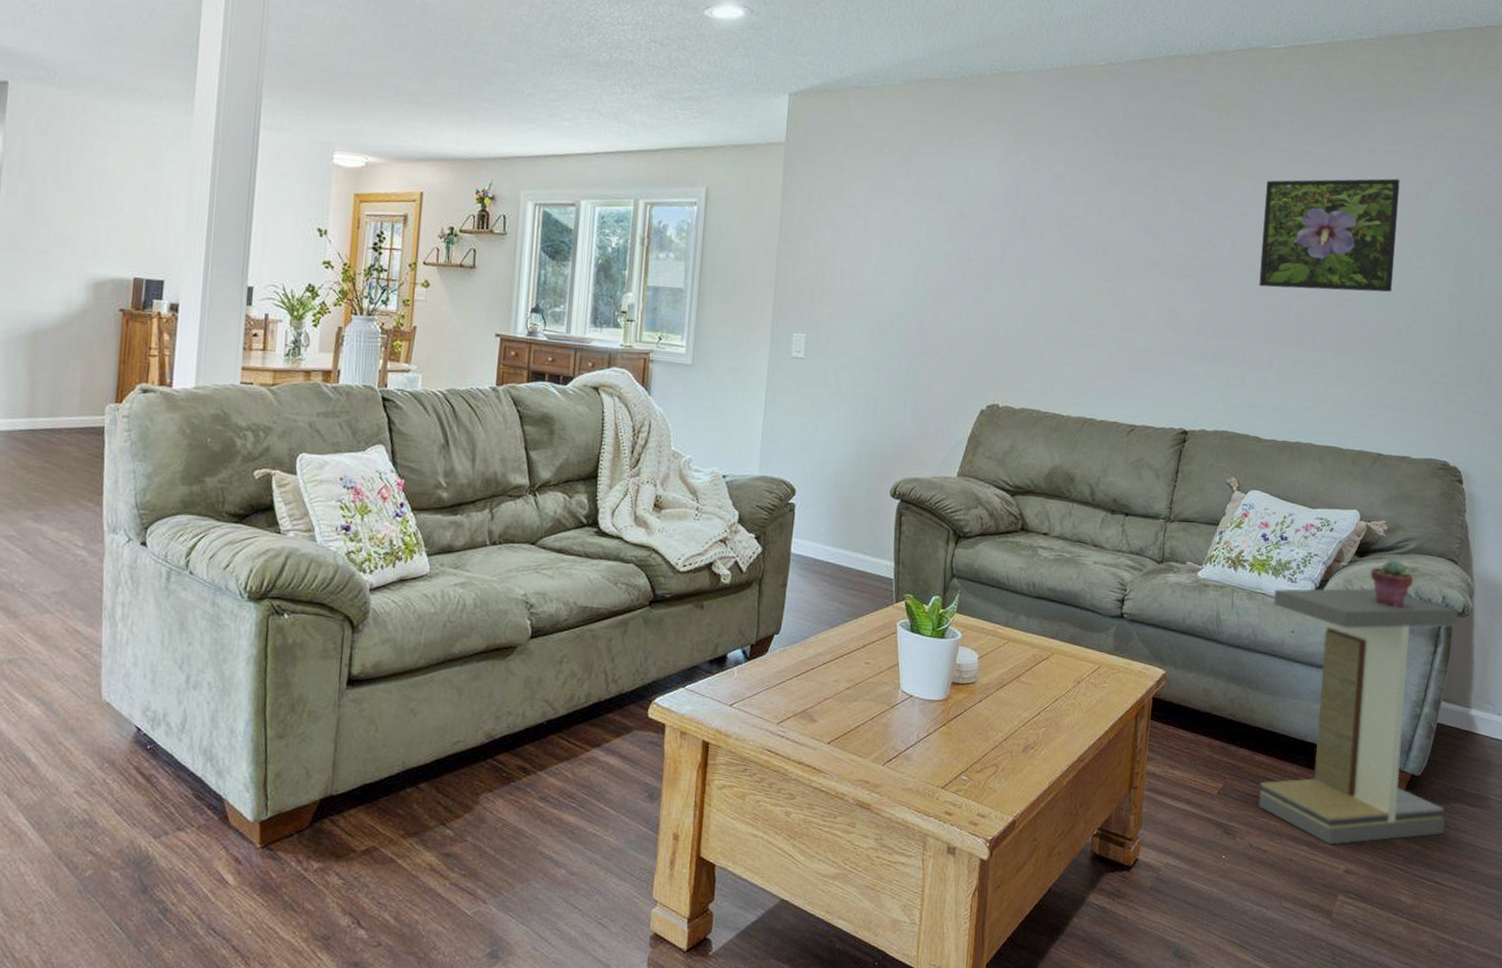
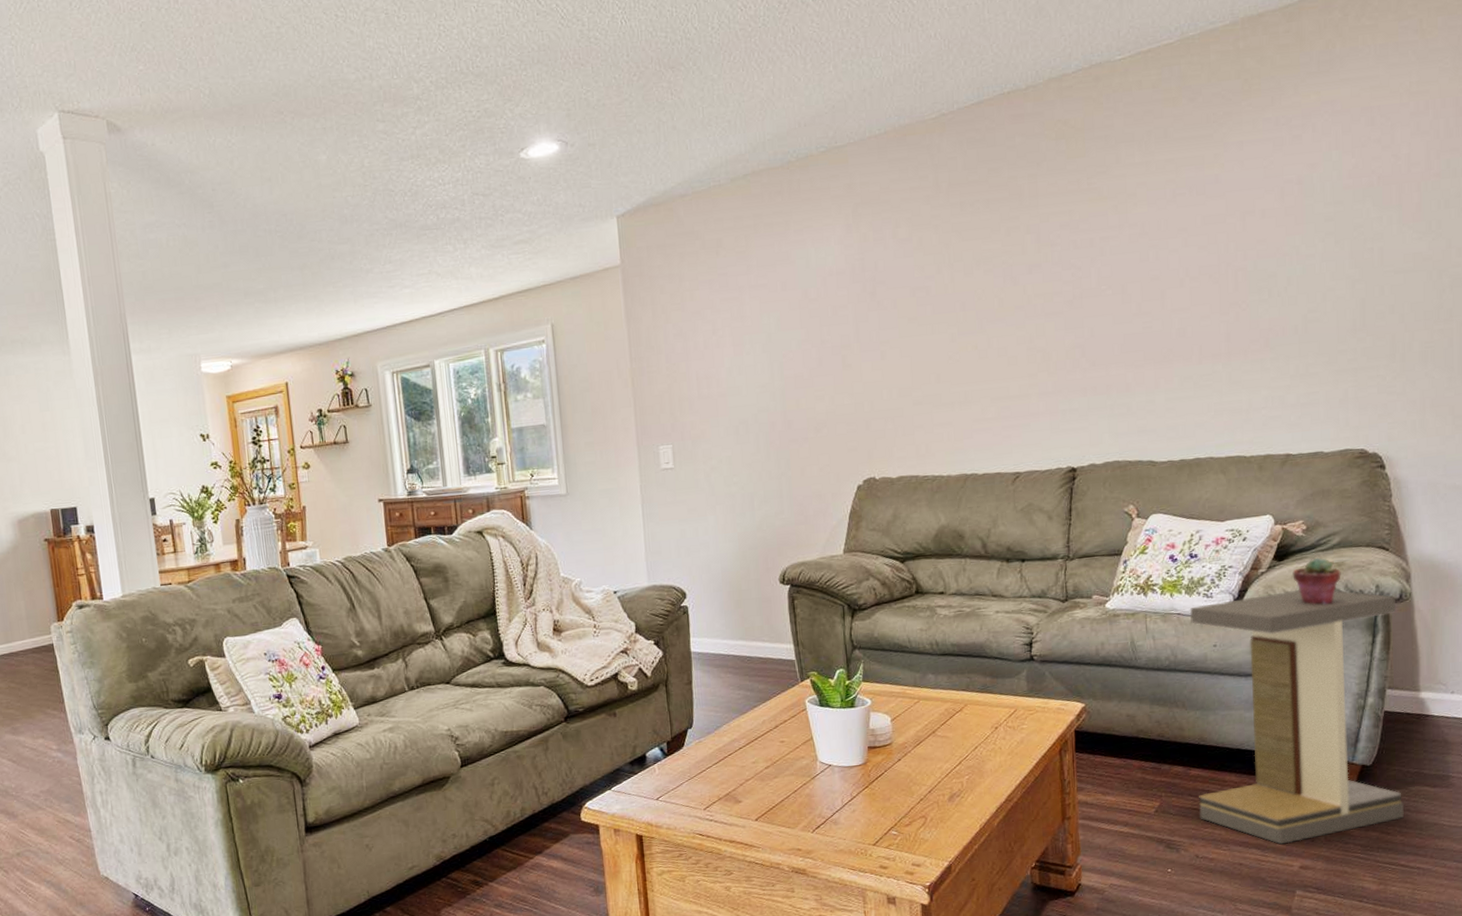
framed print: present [1259,178,1400,292] -> none [1127,167,1282,309]

